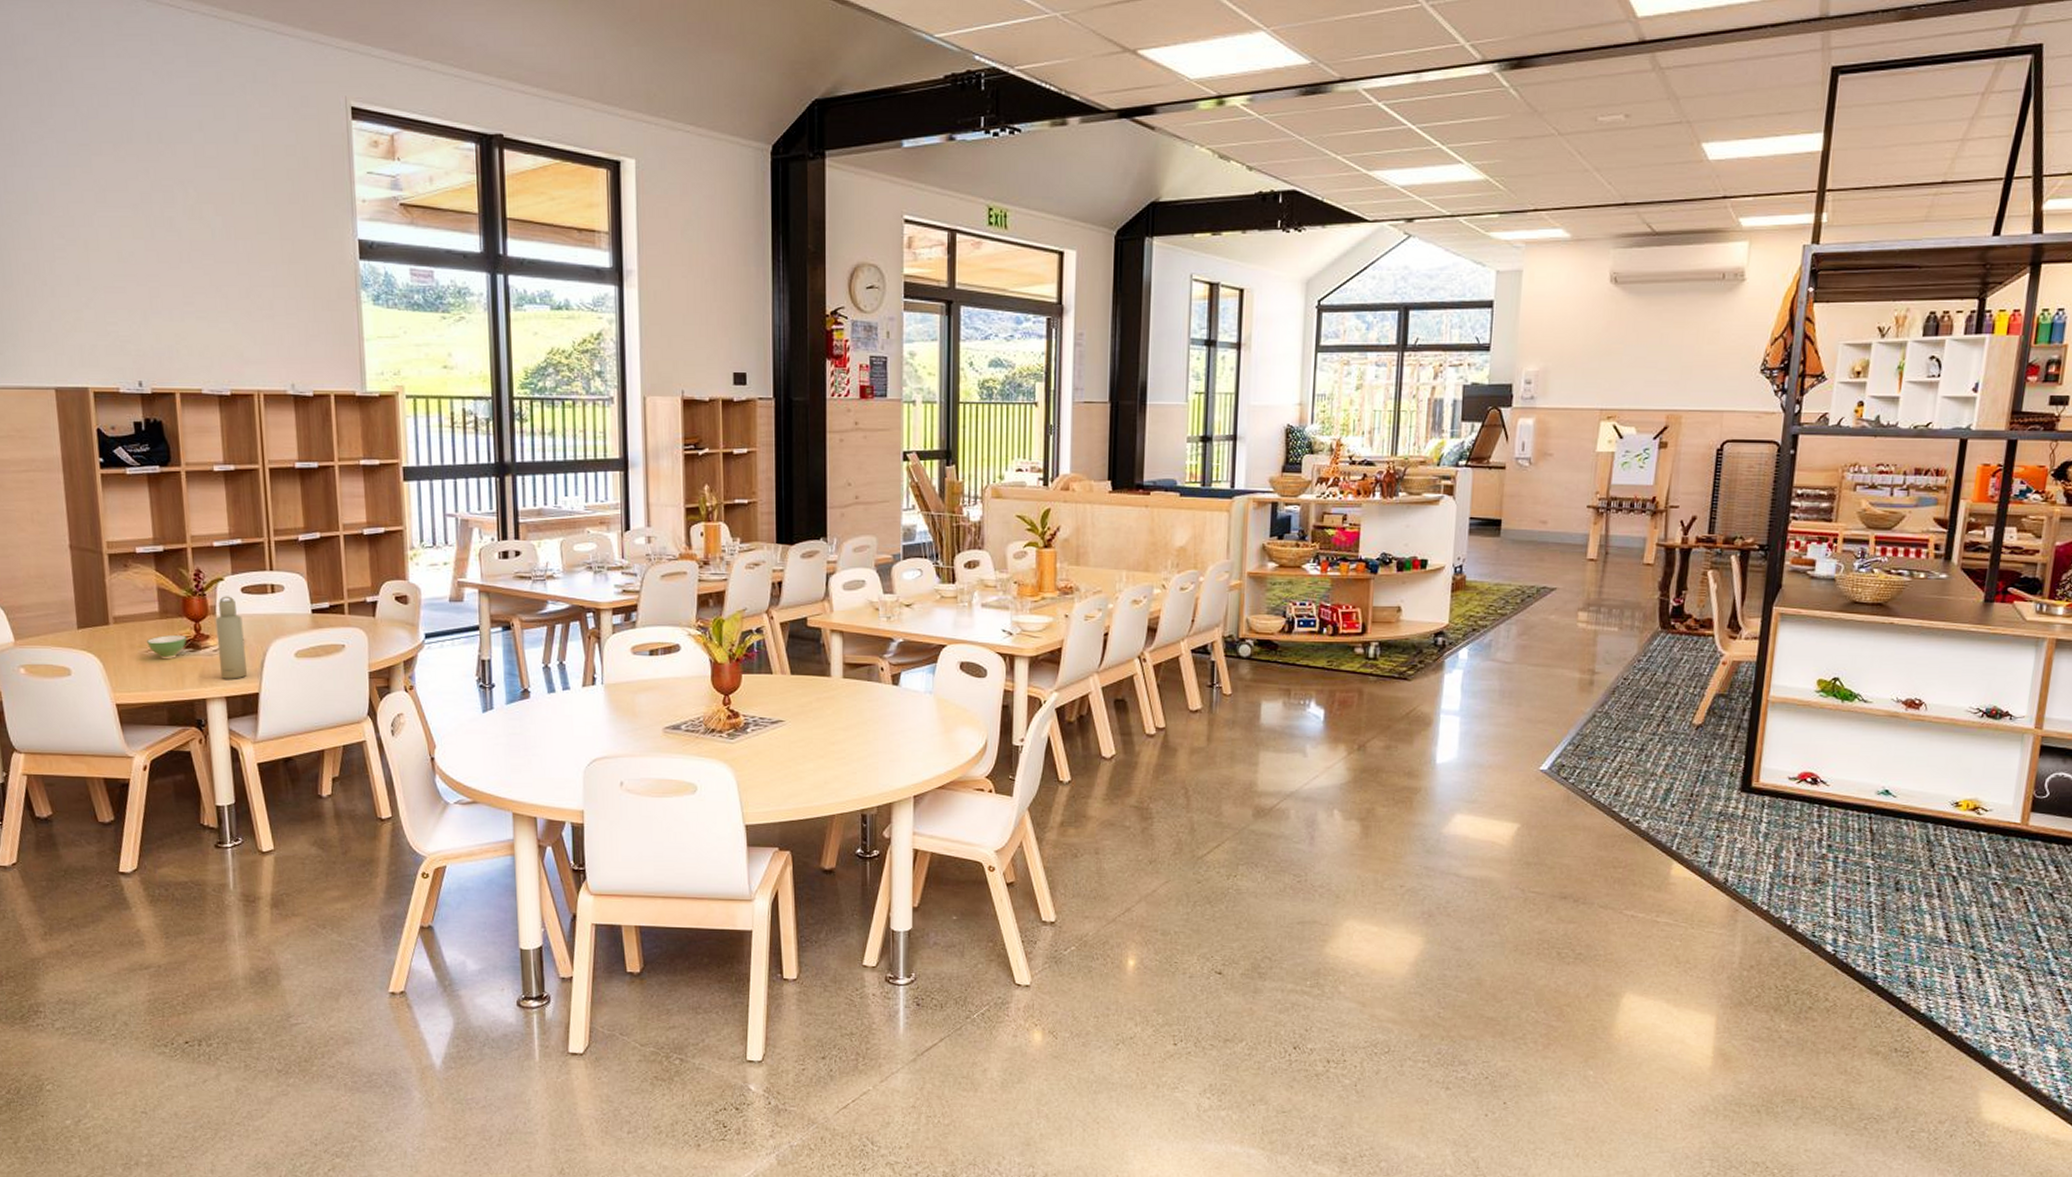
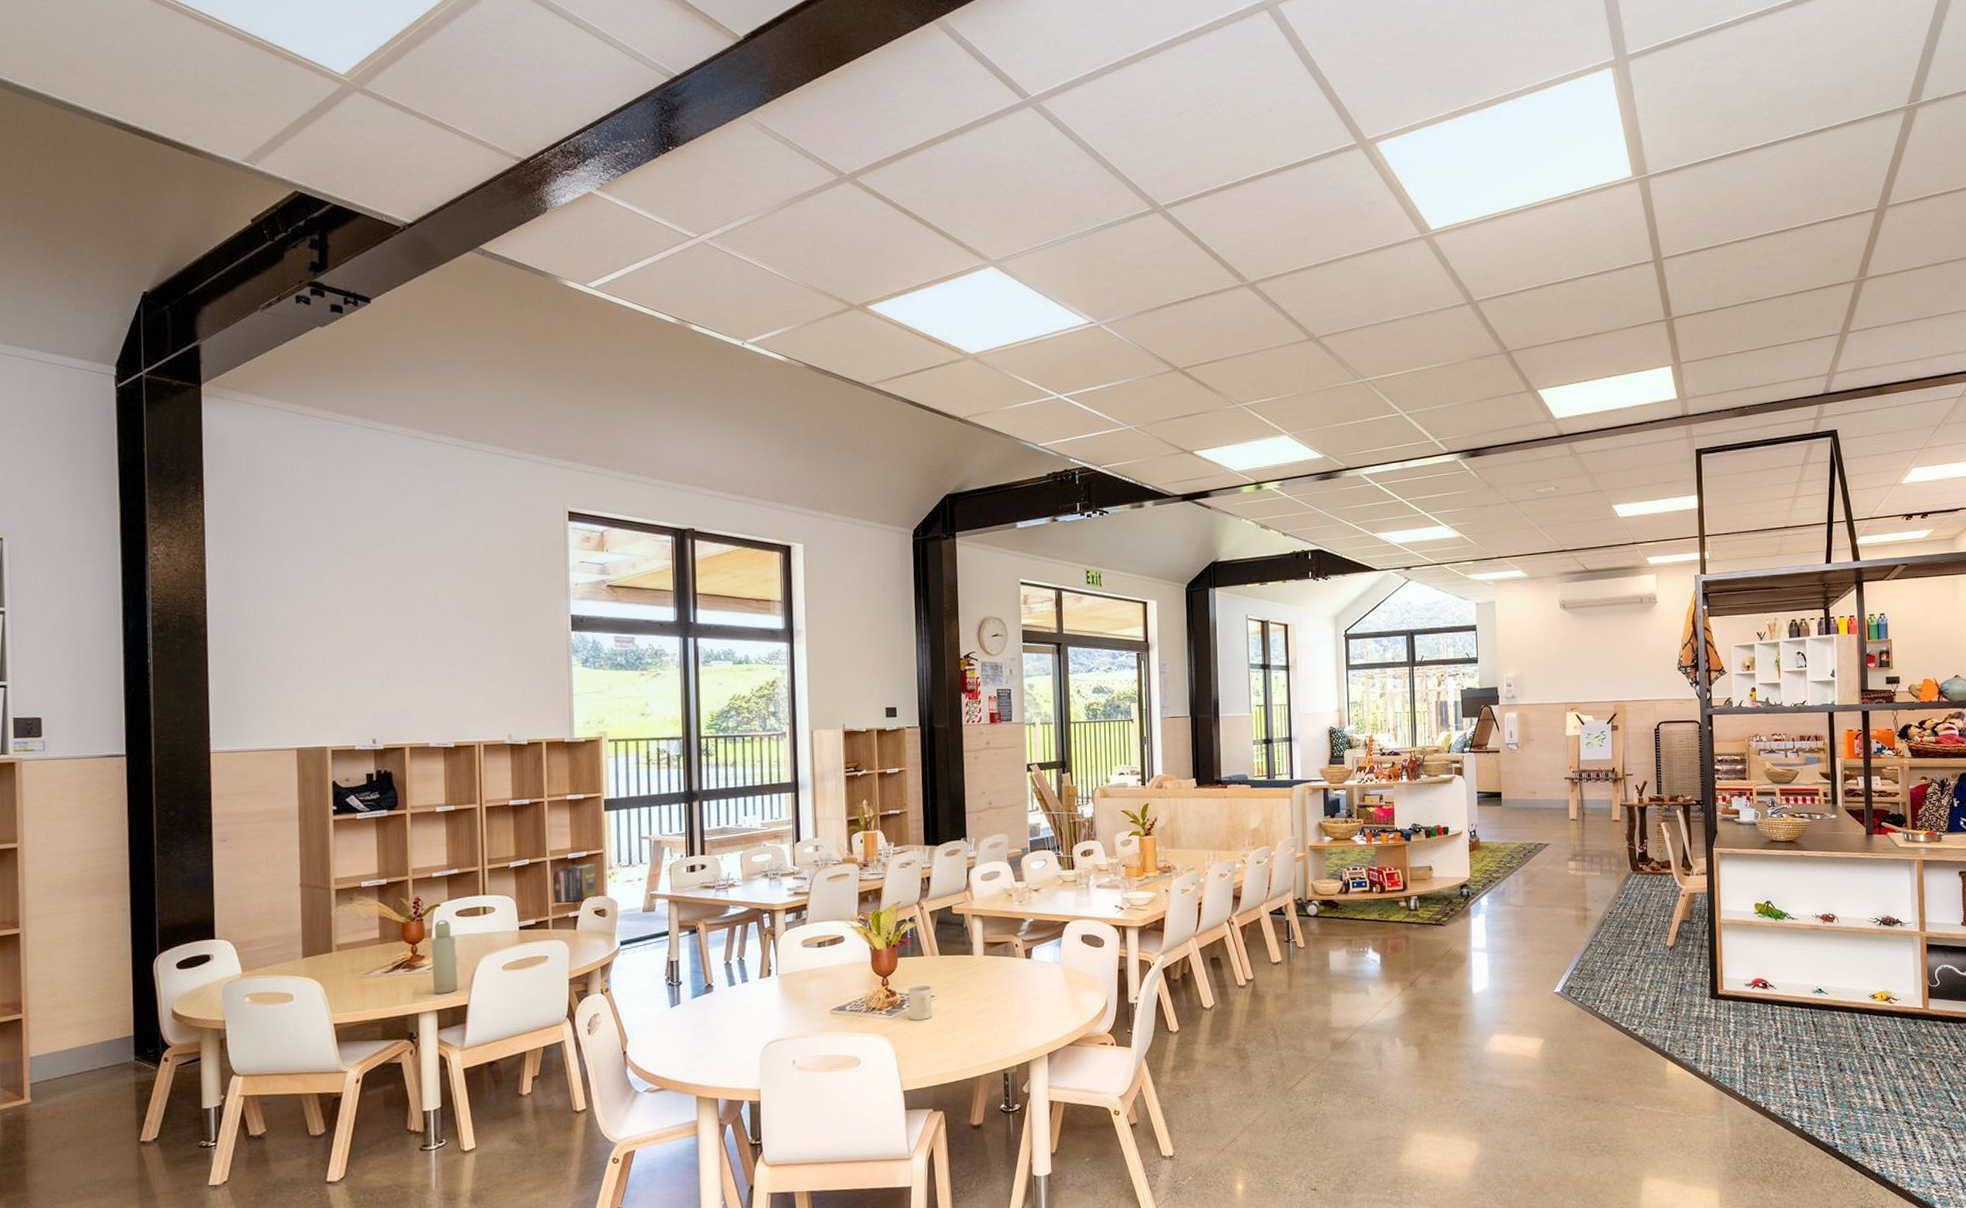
bowl: present [146,635,187,660] -> none [365,957,404,980]
books: none [349,541,399,586] -> present [554,863,598,903]
cup: none [753,707,781,747] -> present [908,985,932,1020]

